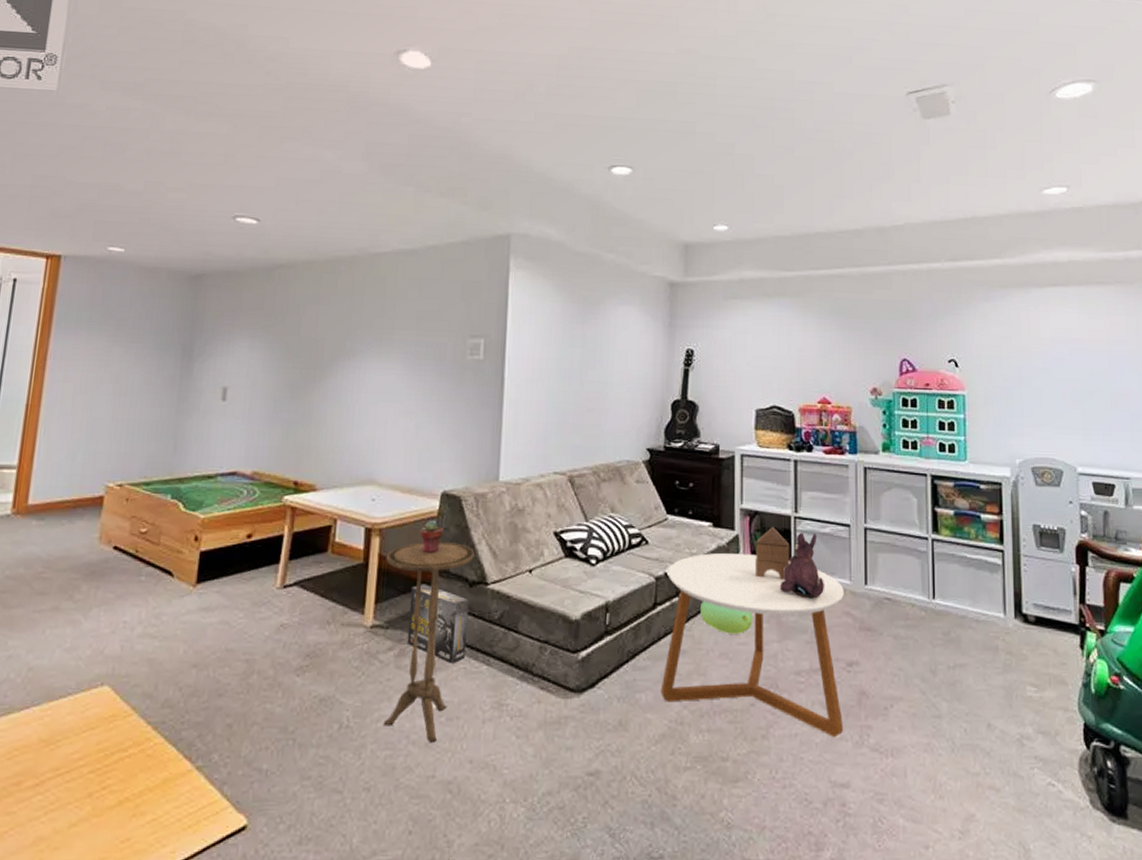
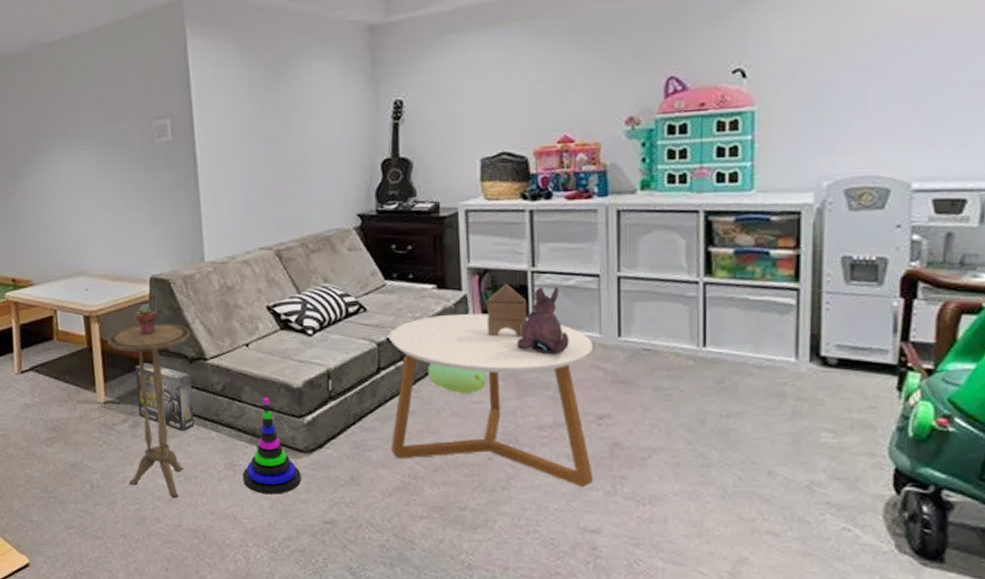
stacking toy: none [509,629,570,740] -> present [242,398,301,494]

